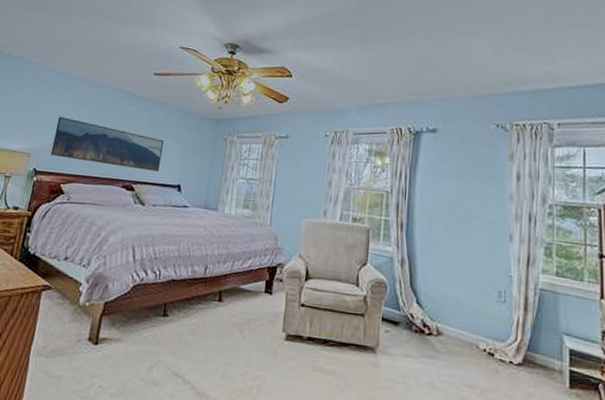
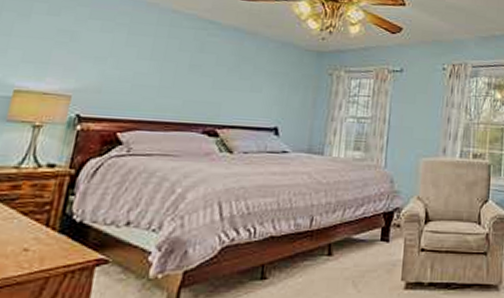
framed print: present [50,116,164,172] -> none [100,49,255,113]

